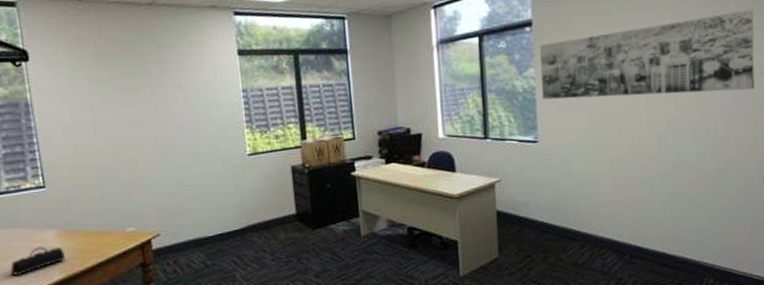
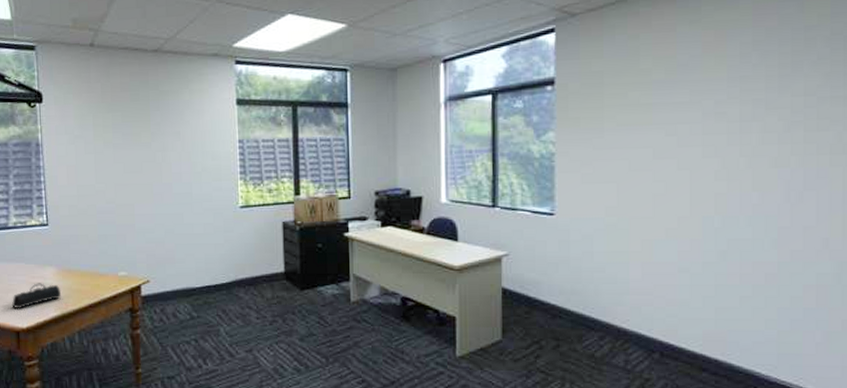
wall art: present [540,9,755,100] -> none [561,73,835,170]

